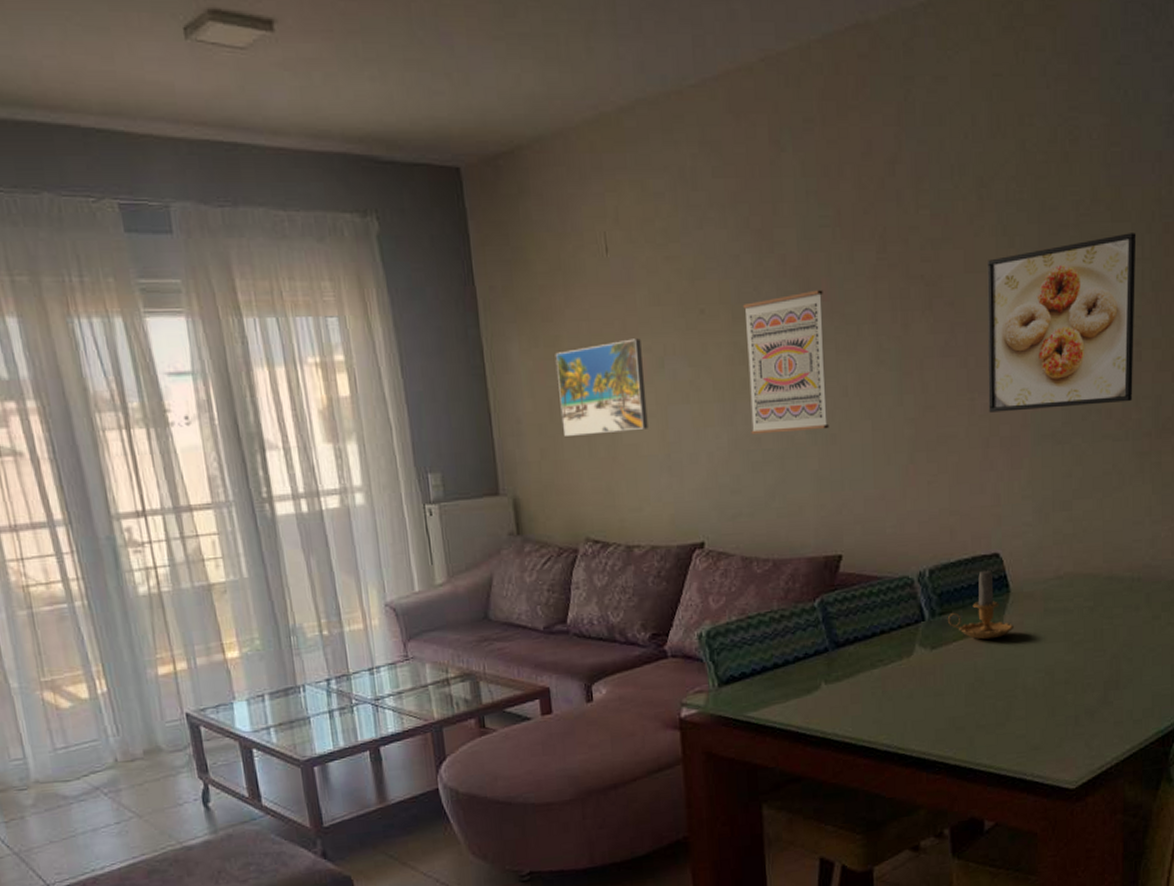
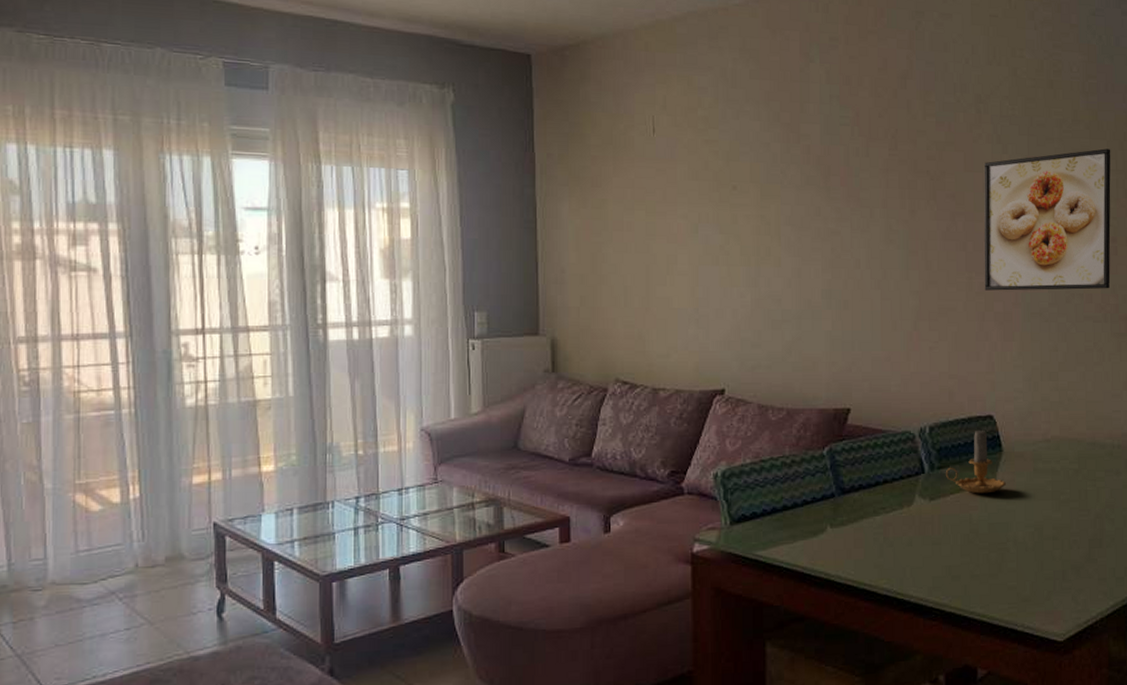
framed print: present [555,338,648,436] -> none [600,206,680,287]
wall art: present [742,289,829,435] -> none [770,176,843,296]

